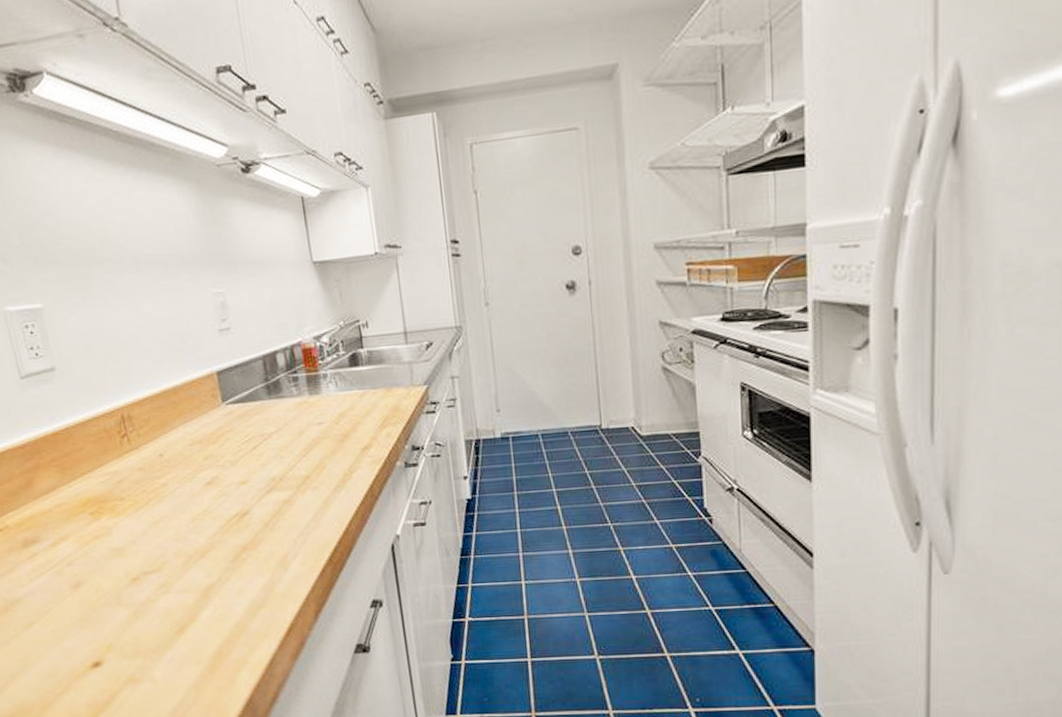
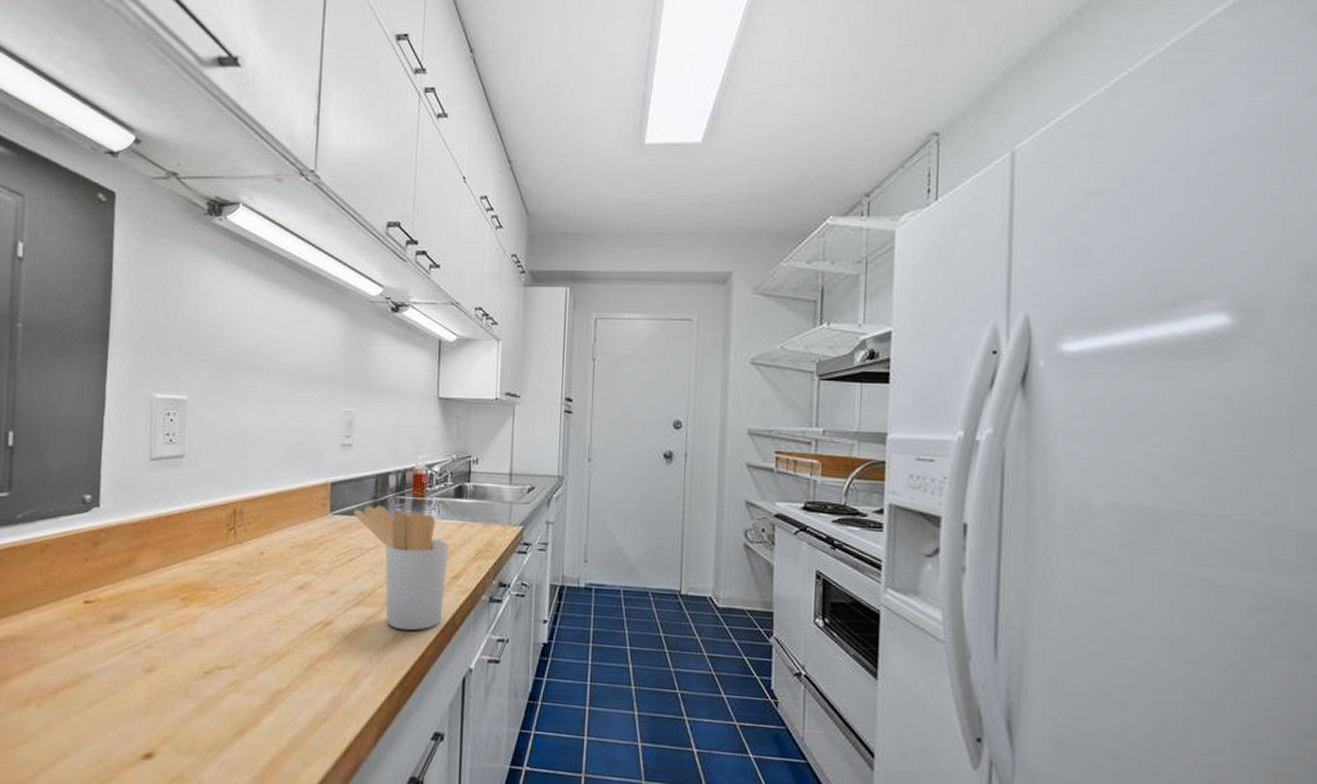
utensil holder: none [247,387,359,509] -> present [354,505,449,631]

